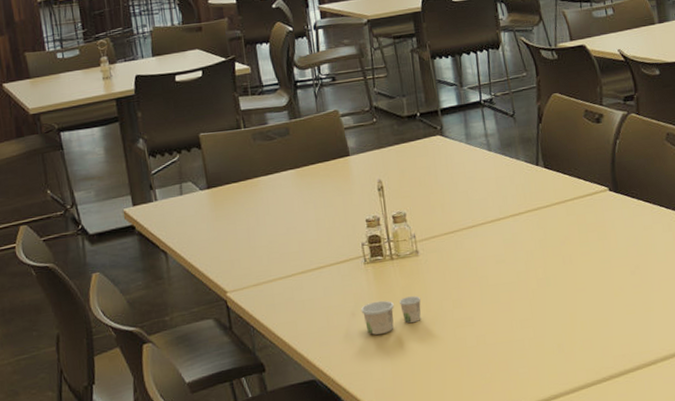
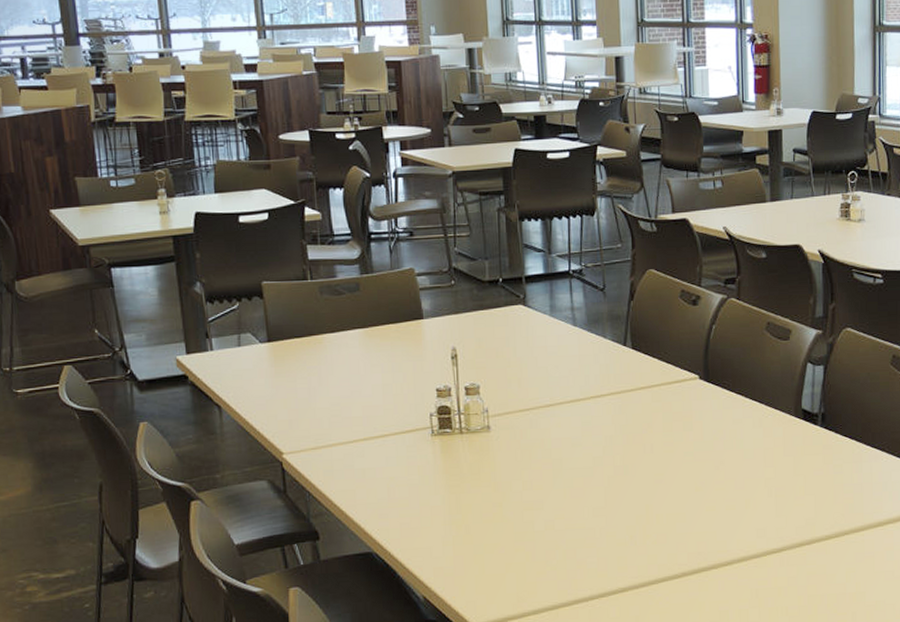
paper cup: present [361,296,421,335] -> none [425,473,490,511]

